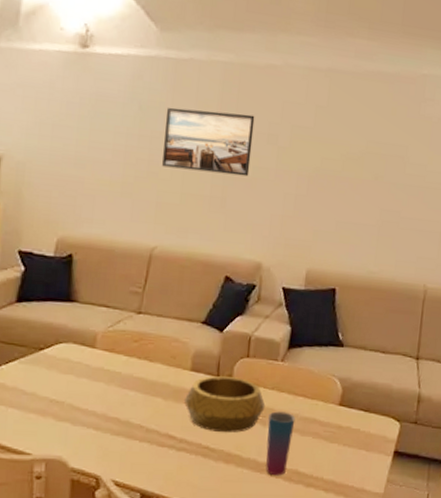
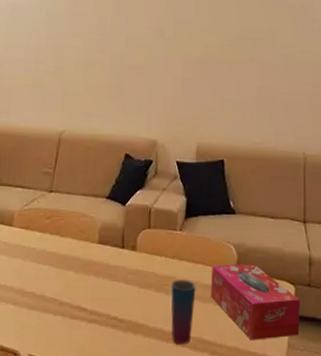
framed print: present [162,107,255,177] -> none [67,11,144,65]
decorative bowl: present [184,376,266,434] -> none [94,248,168,303]
tissue box: none [310,398,404,475] -> present [211,263,300,340]

